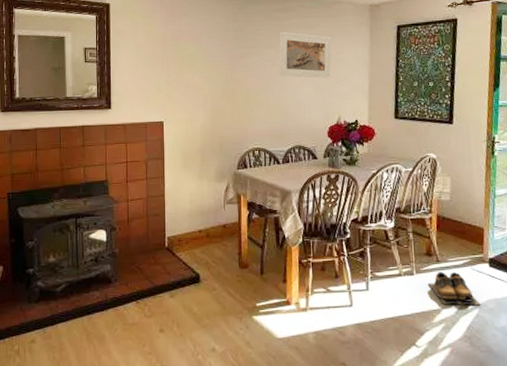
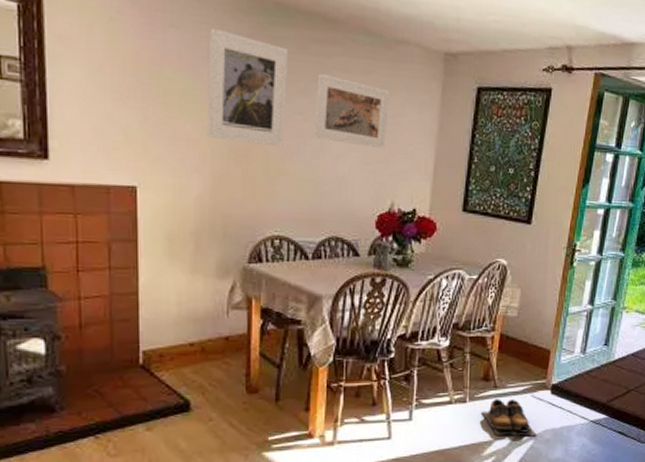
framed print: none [207,12,259,85] -> present [207,27,289,147]

